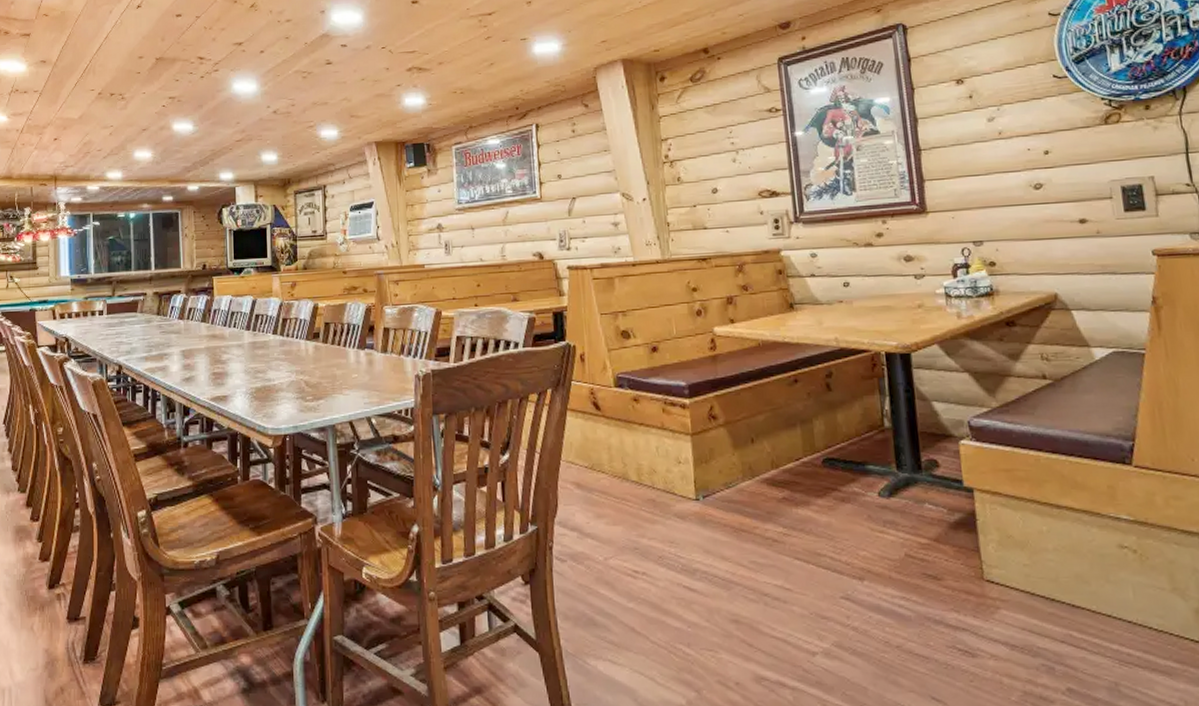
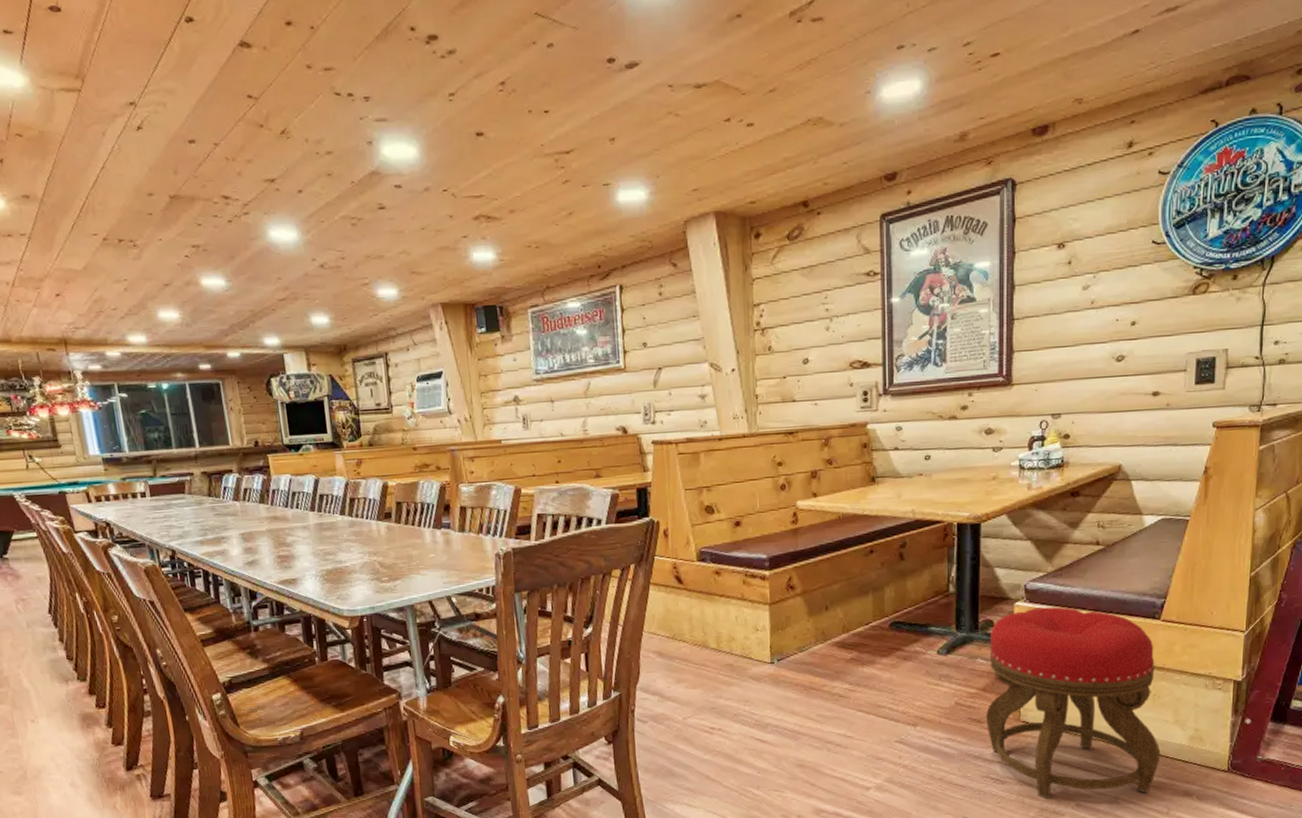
stool: none [936,446,1163,680] -> present [986,606,1161,799]

